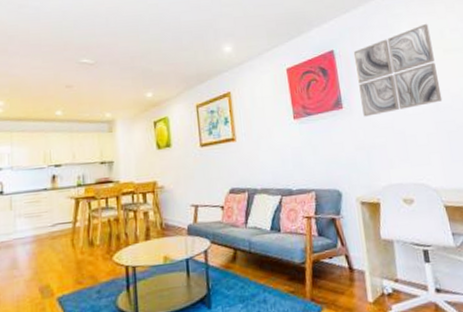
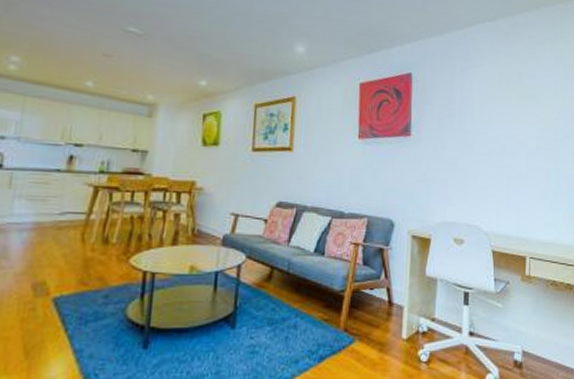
wall art: present [353,23,443,117] -> none [430,64,509,149]

